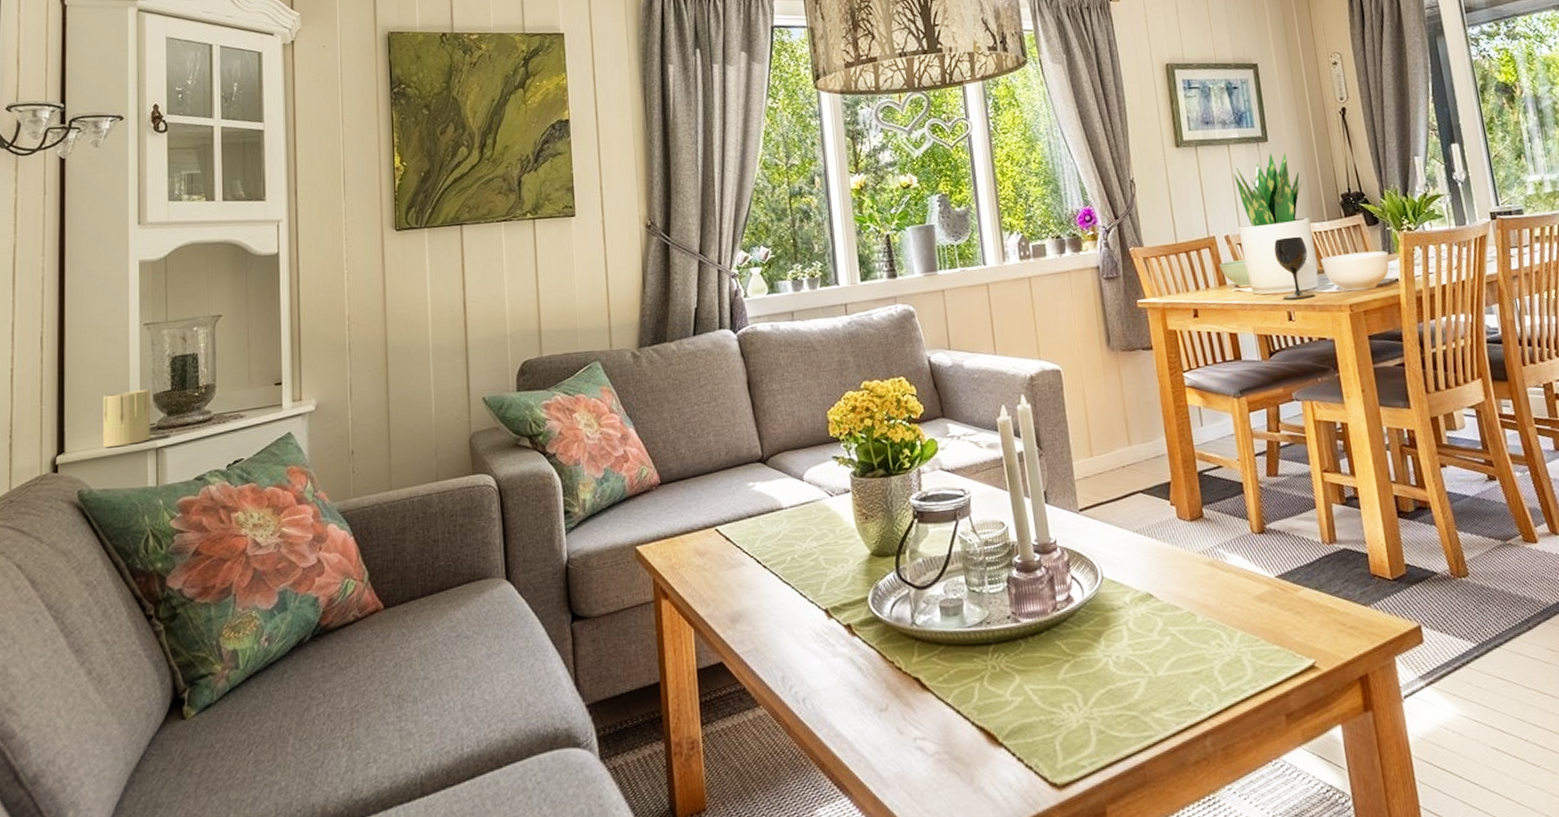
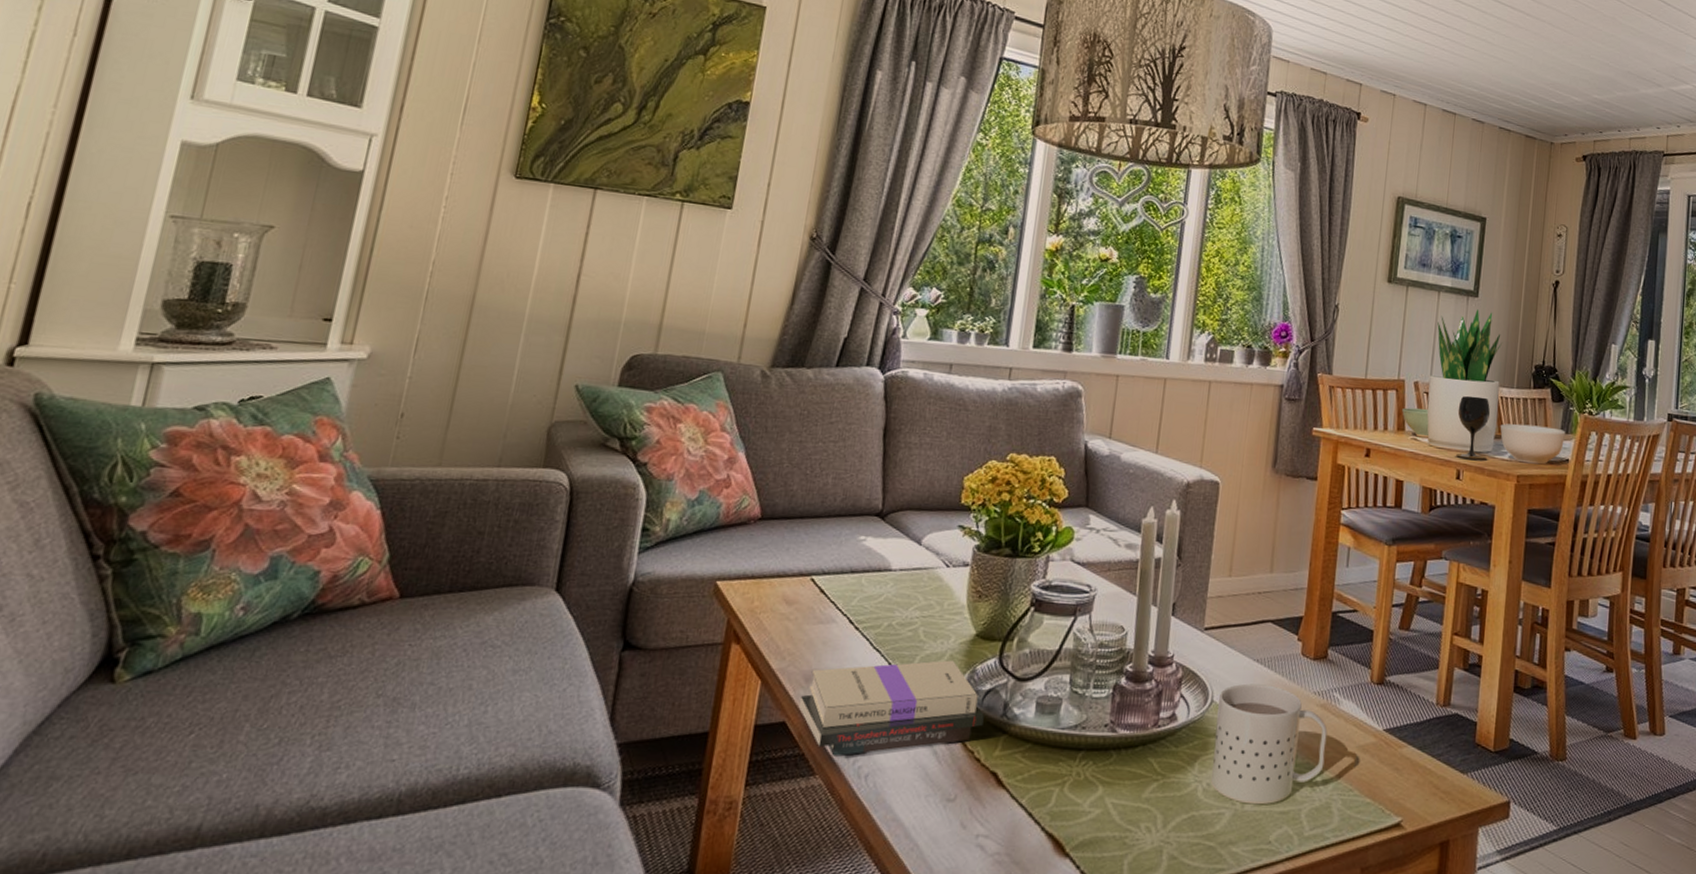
candle: present [102,389,151,448] -> none [82,287,161,353]
books: none [730,581,896,686] -> present [798,660,985,757]
mug: none [1108,552,1226,670] -> present [1210,683,1328,805]

